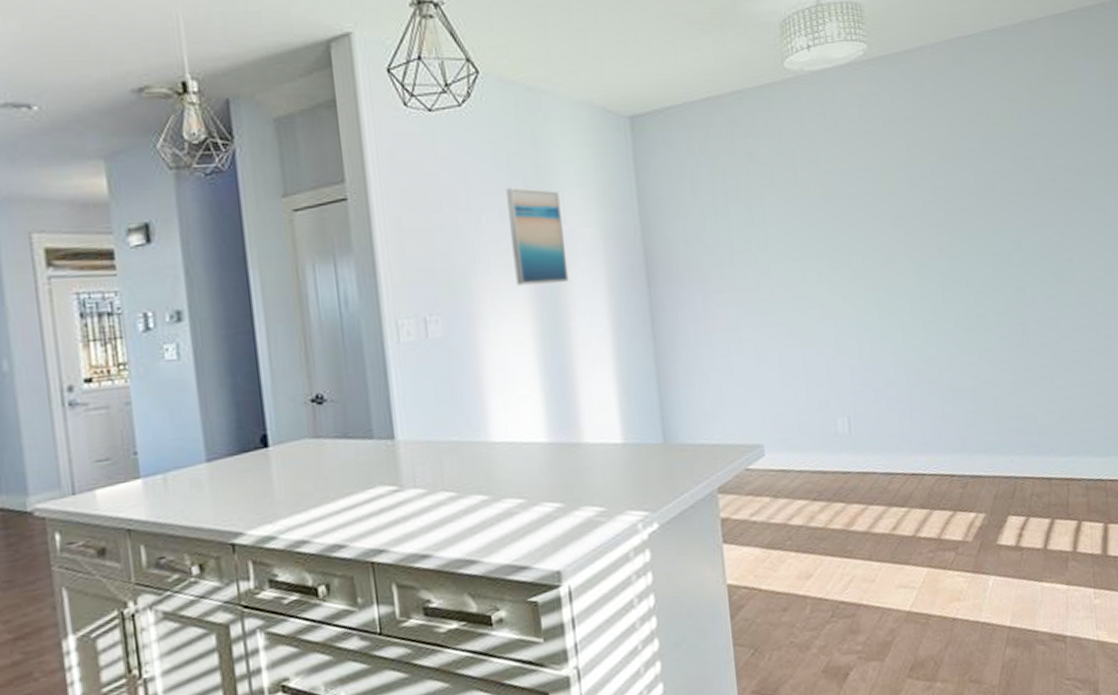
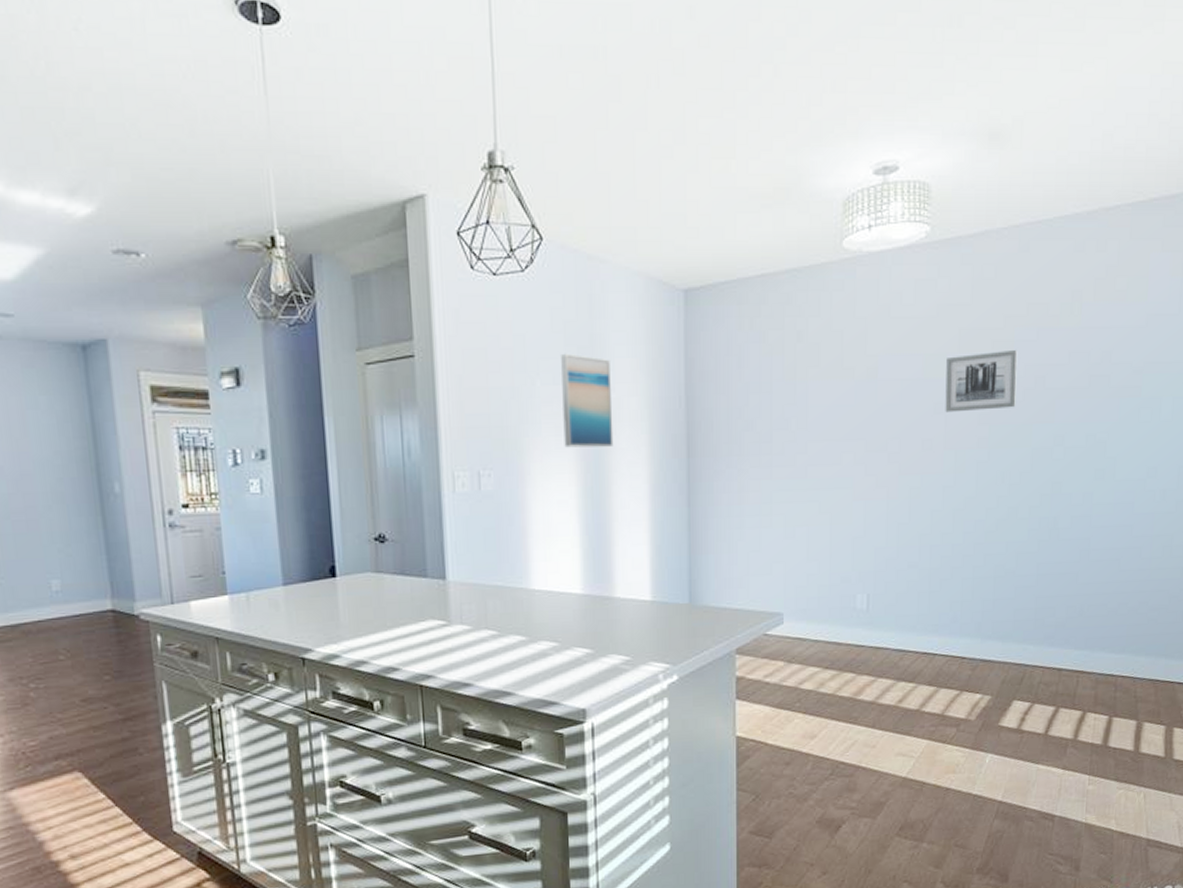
wall art: none [898,159,971,225] -> present [945,350,1018,413]

